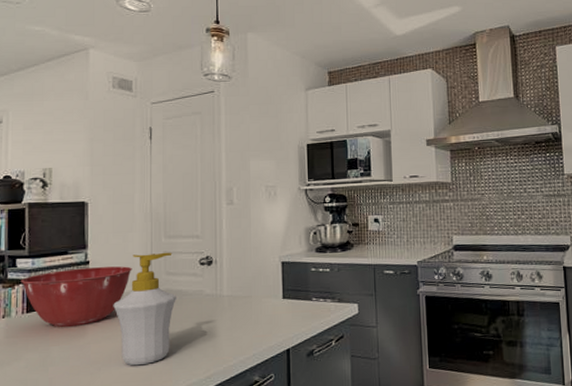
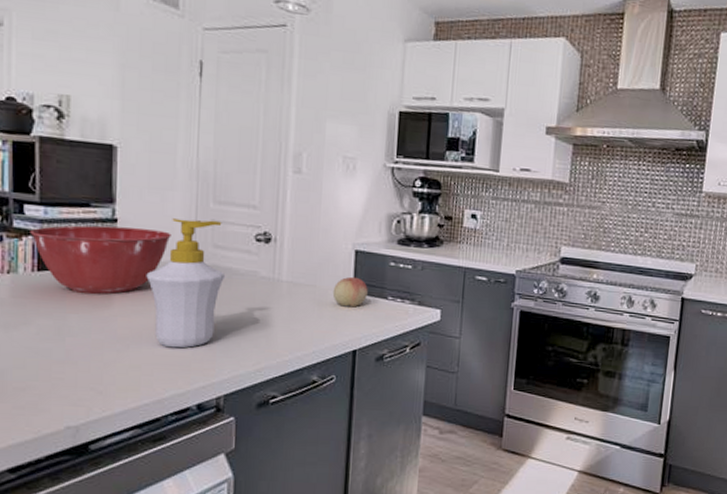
fruit: none [266,284,295,312] -> present [332,276,368,308]

